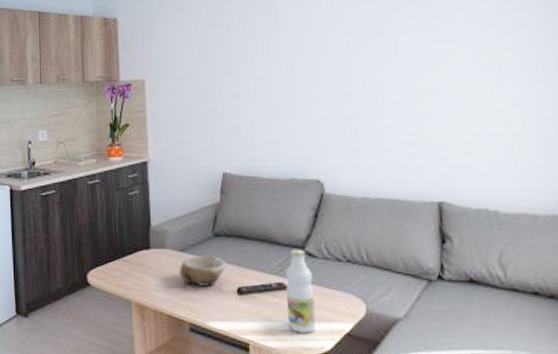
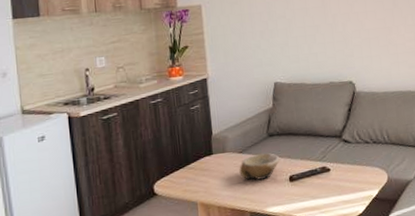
bottle: present [285,249,316,333] -> none [327,138,352,204]

